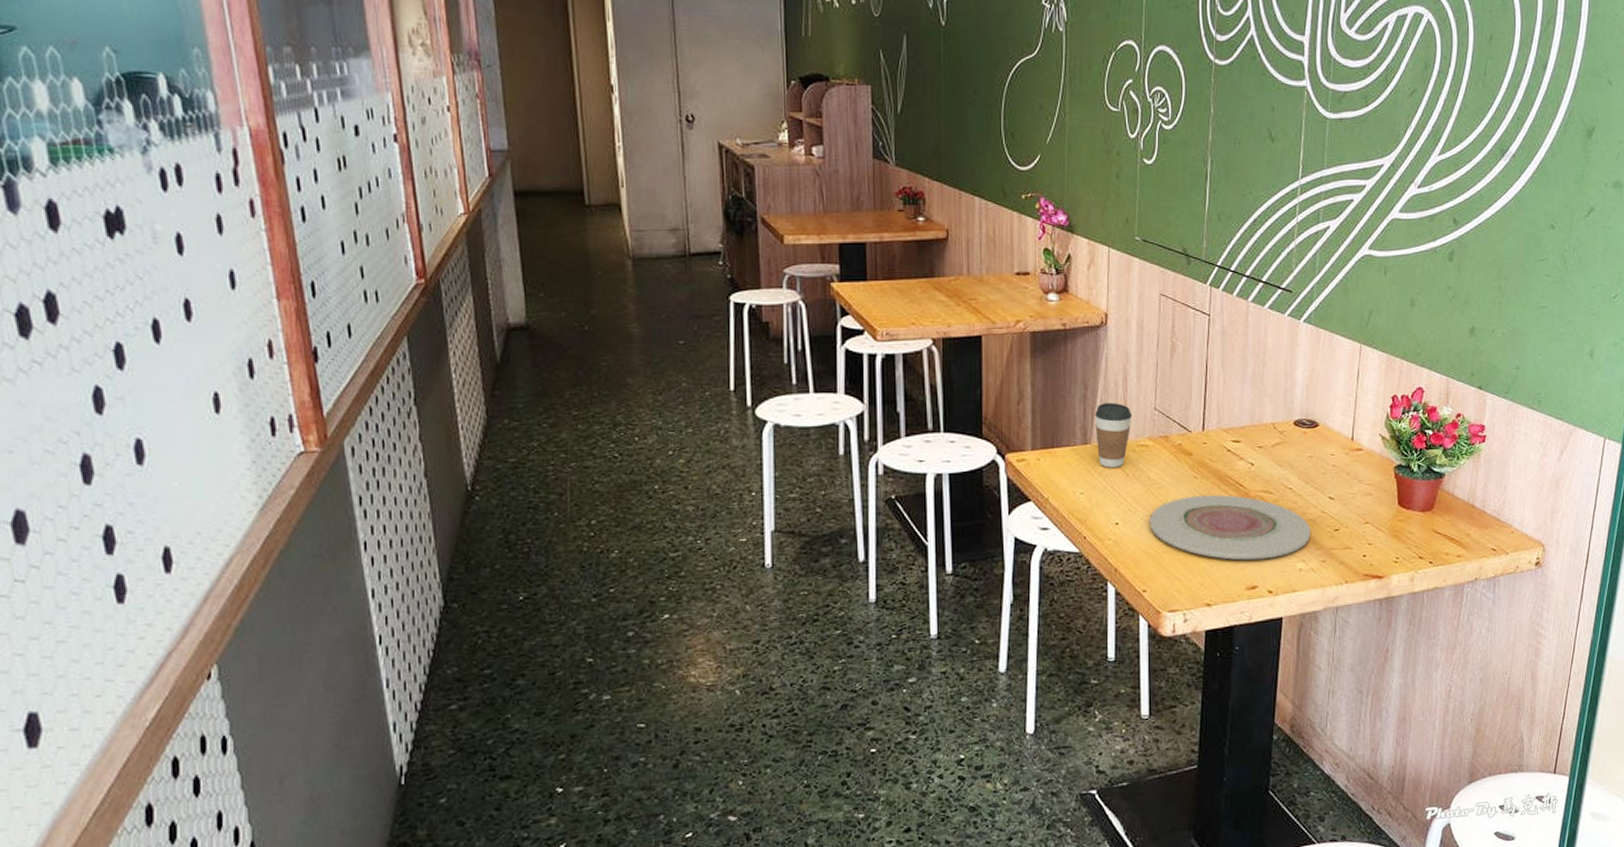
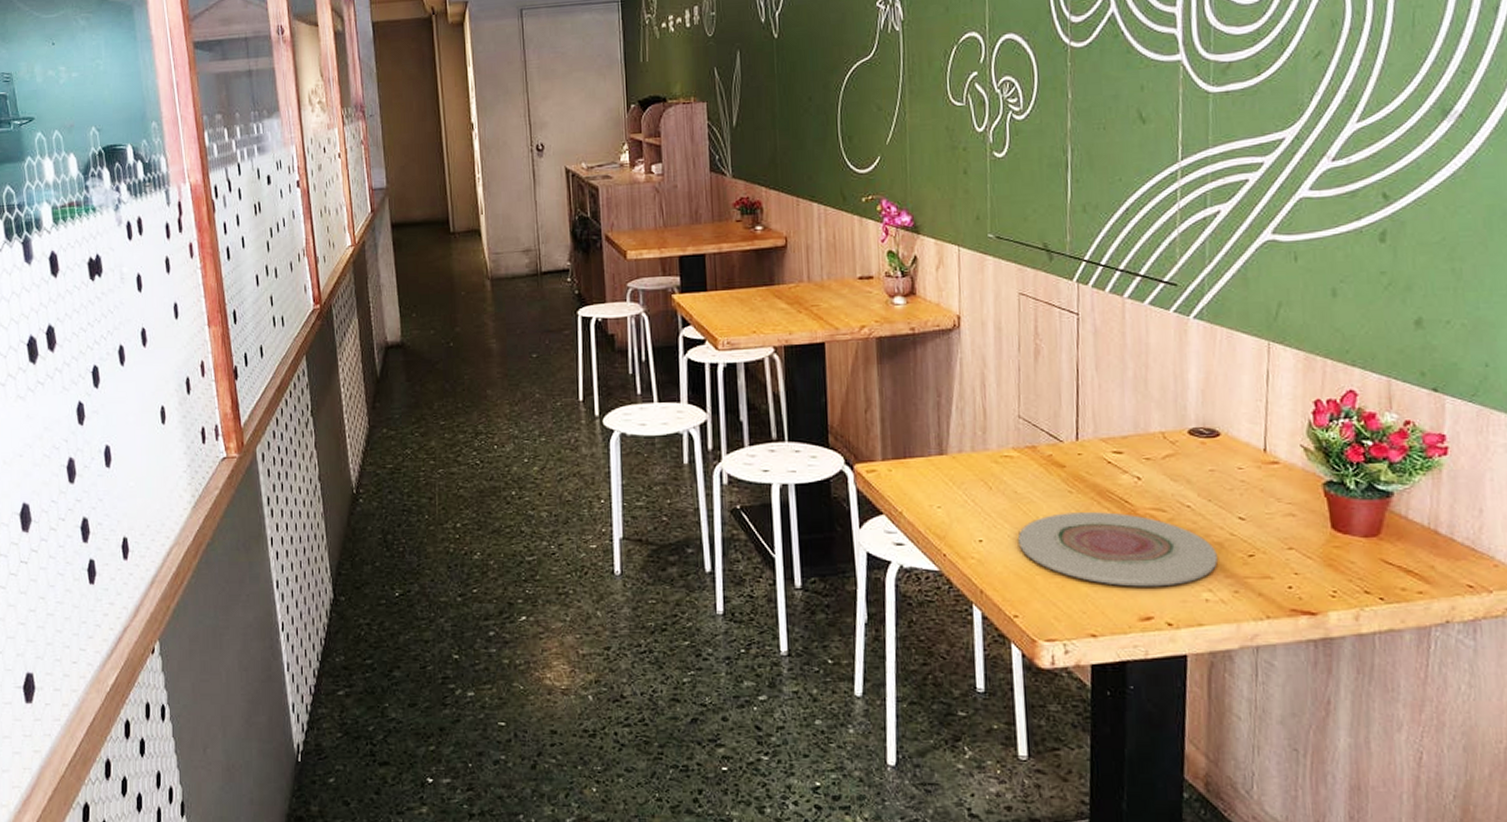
coffee cup: present [1095,402,1132,468] -> none [950,410,993,480]

